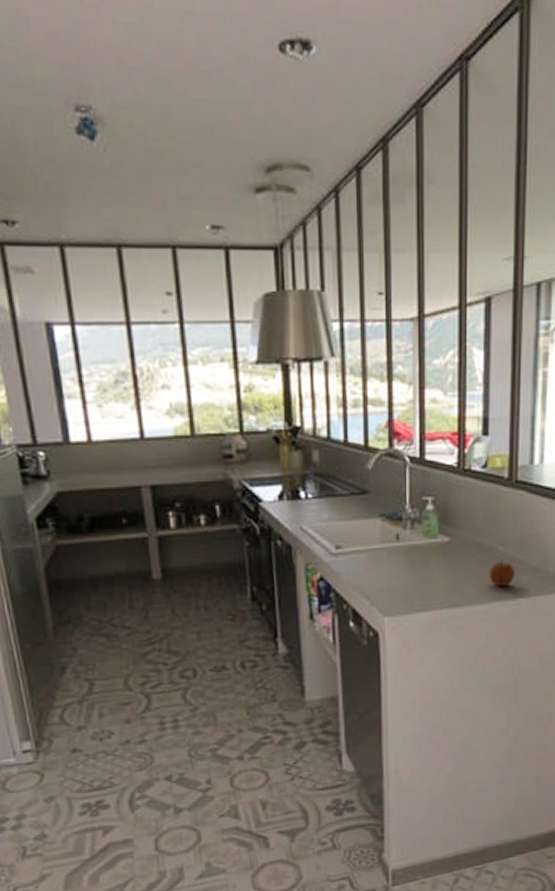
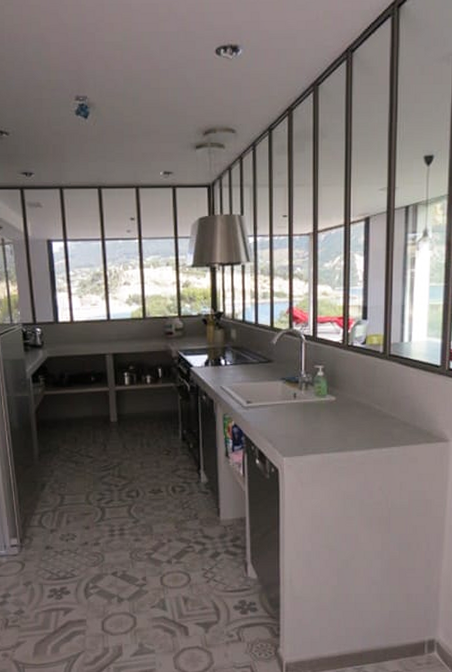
apple: present [489,559,515,587] -> none [367,415,388,437]

